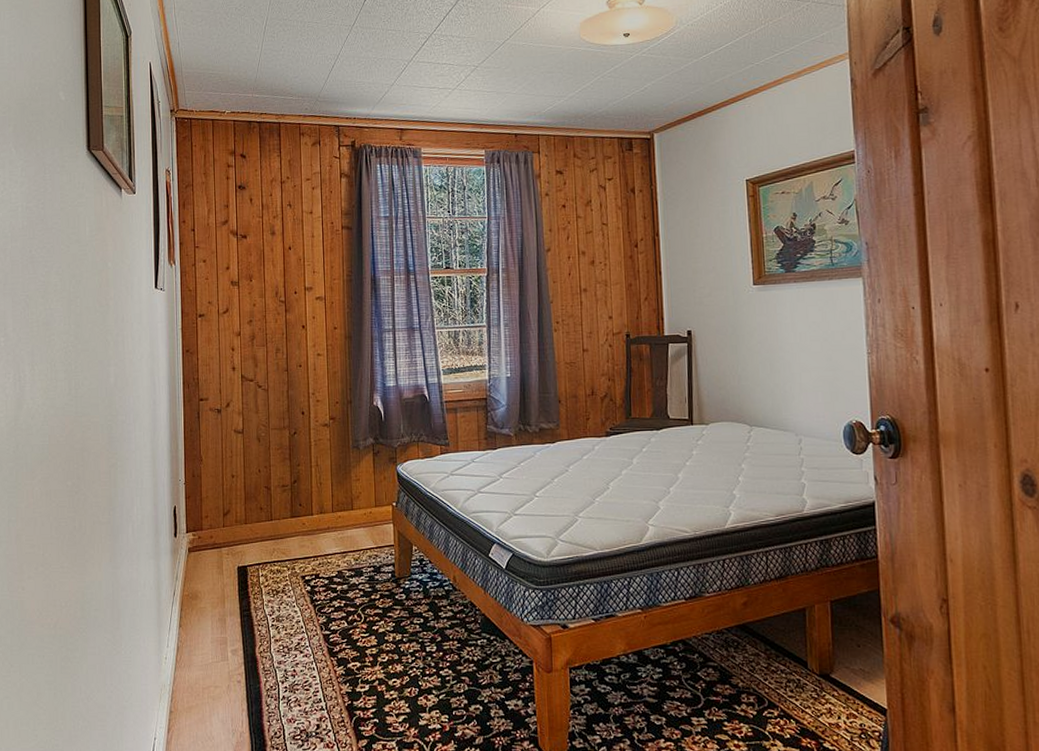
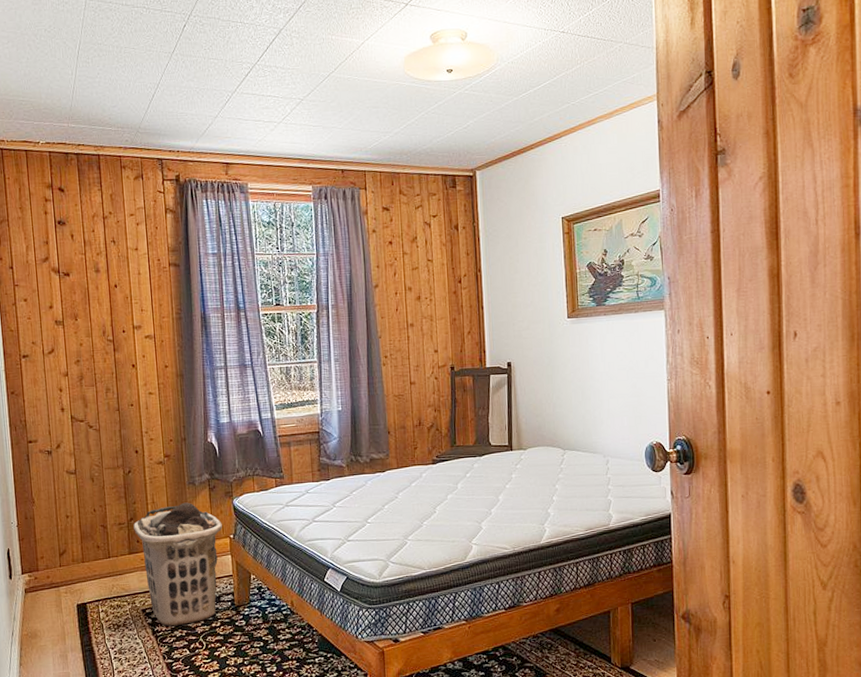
clothes hamper: none [297,466,385,596] -> present [133,502,222,627]

